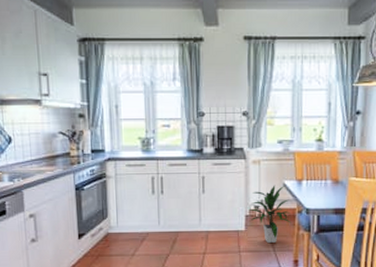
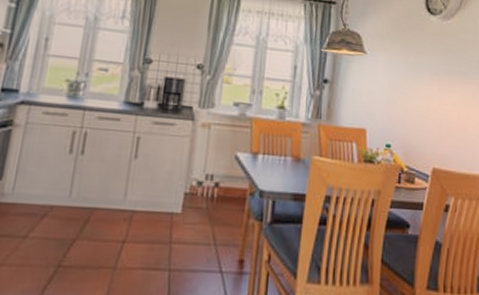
indoor plant: present [249,185,291,243] -> none [187,156,241,233]

